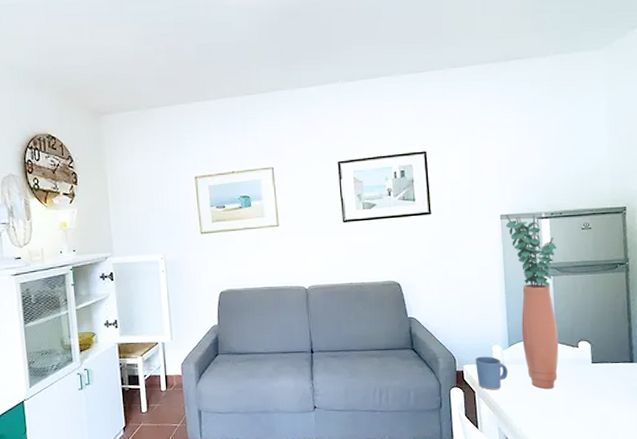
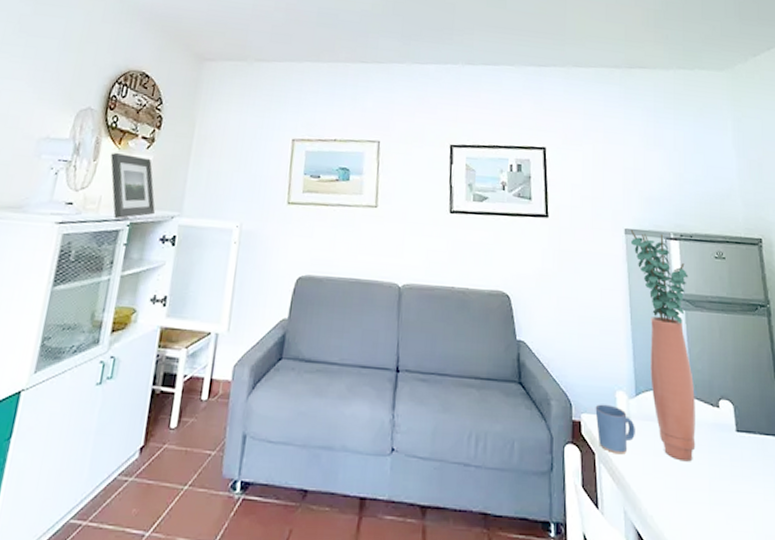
picture frame: none [41,210,90,265] -> present [110,153,155,219]

